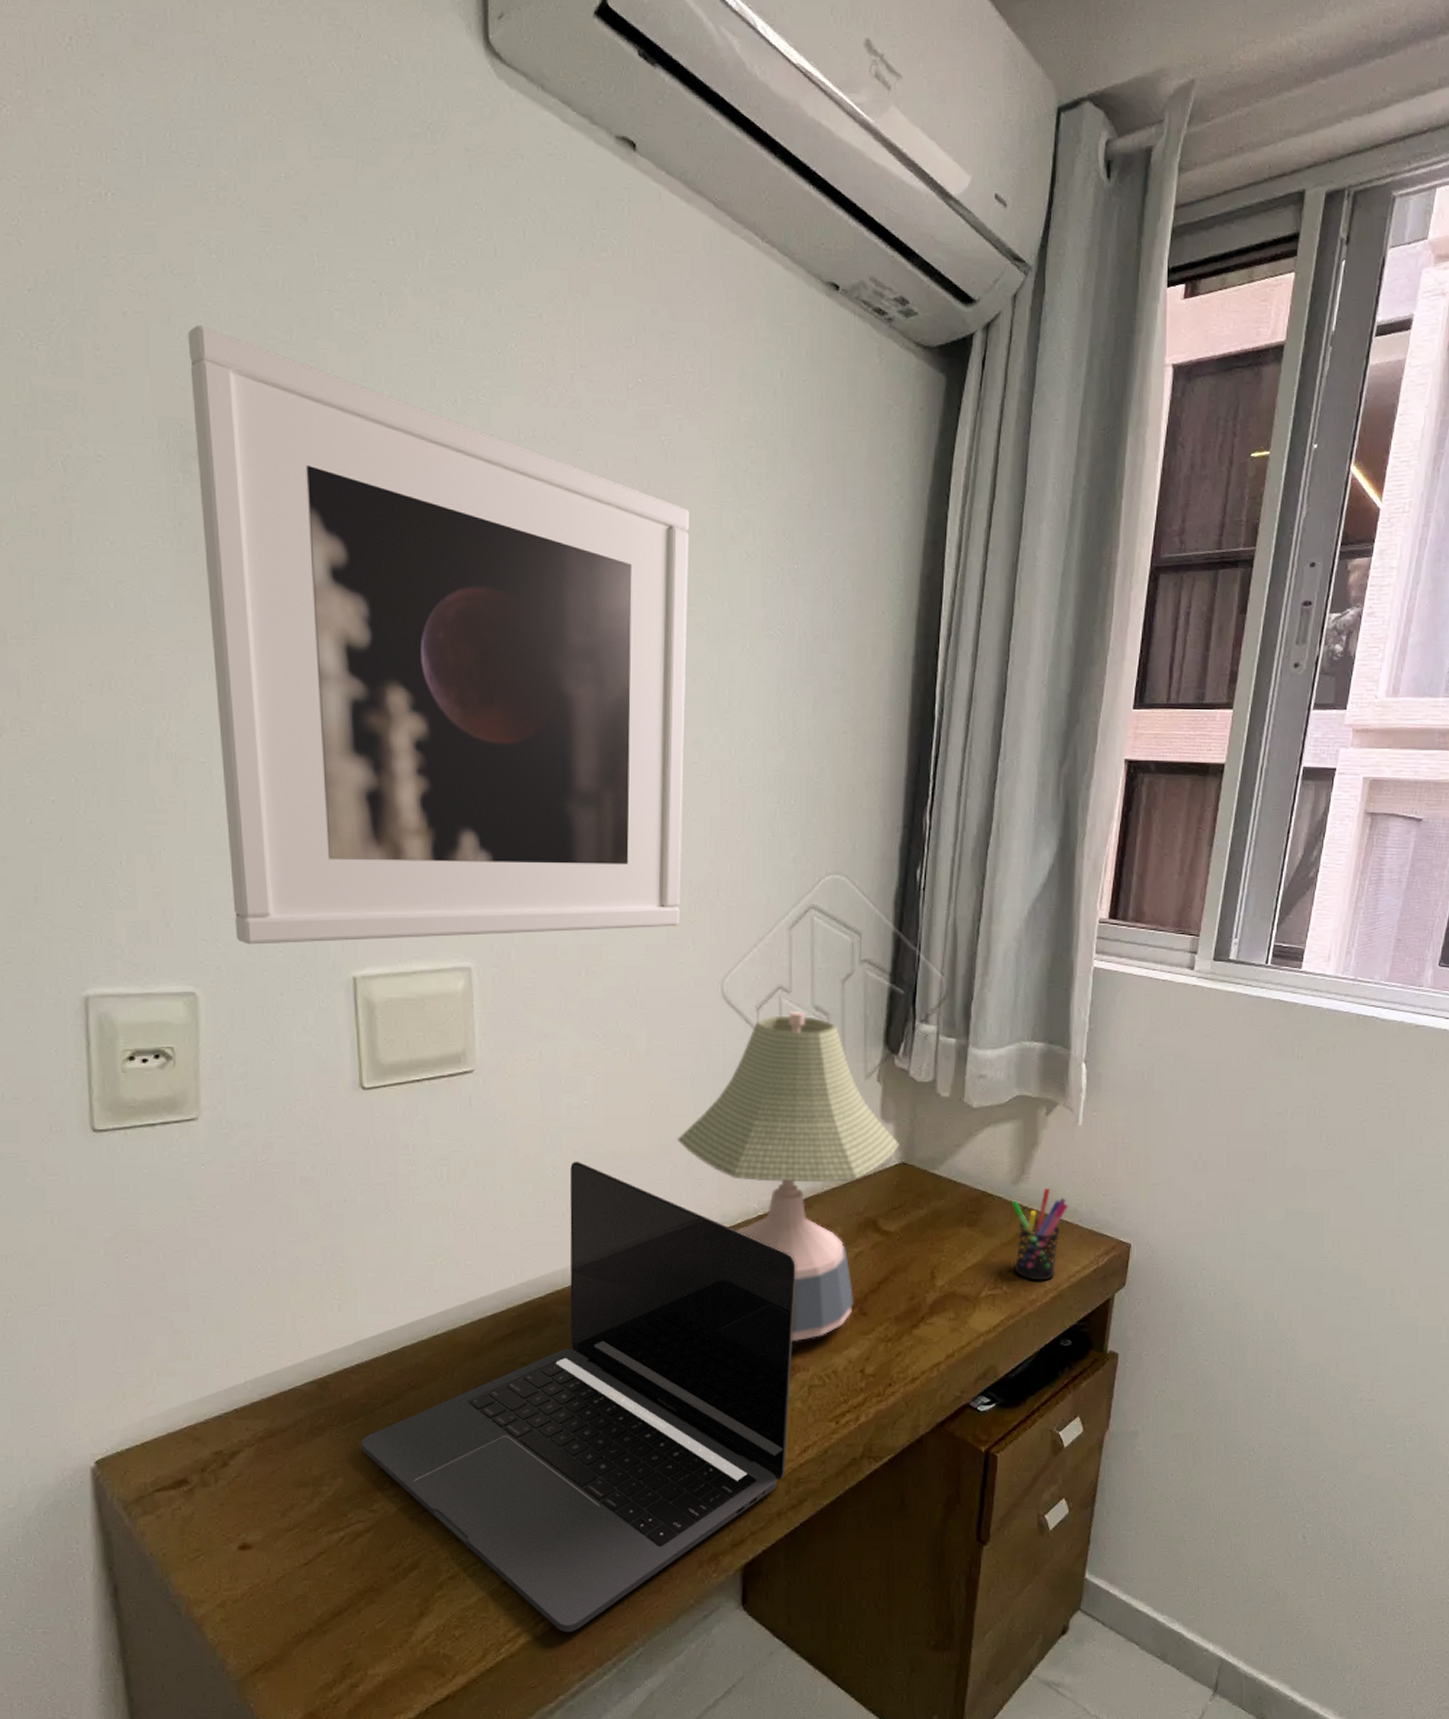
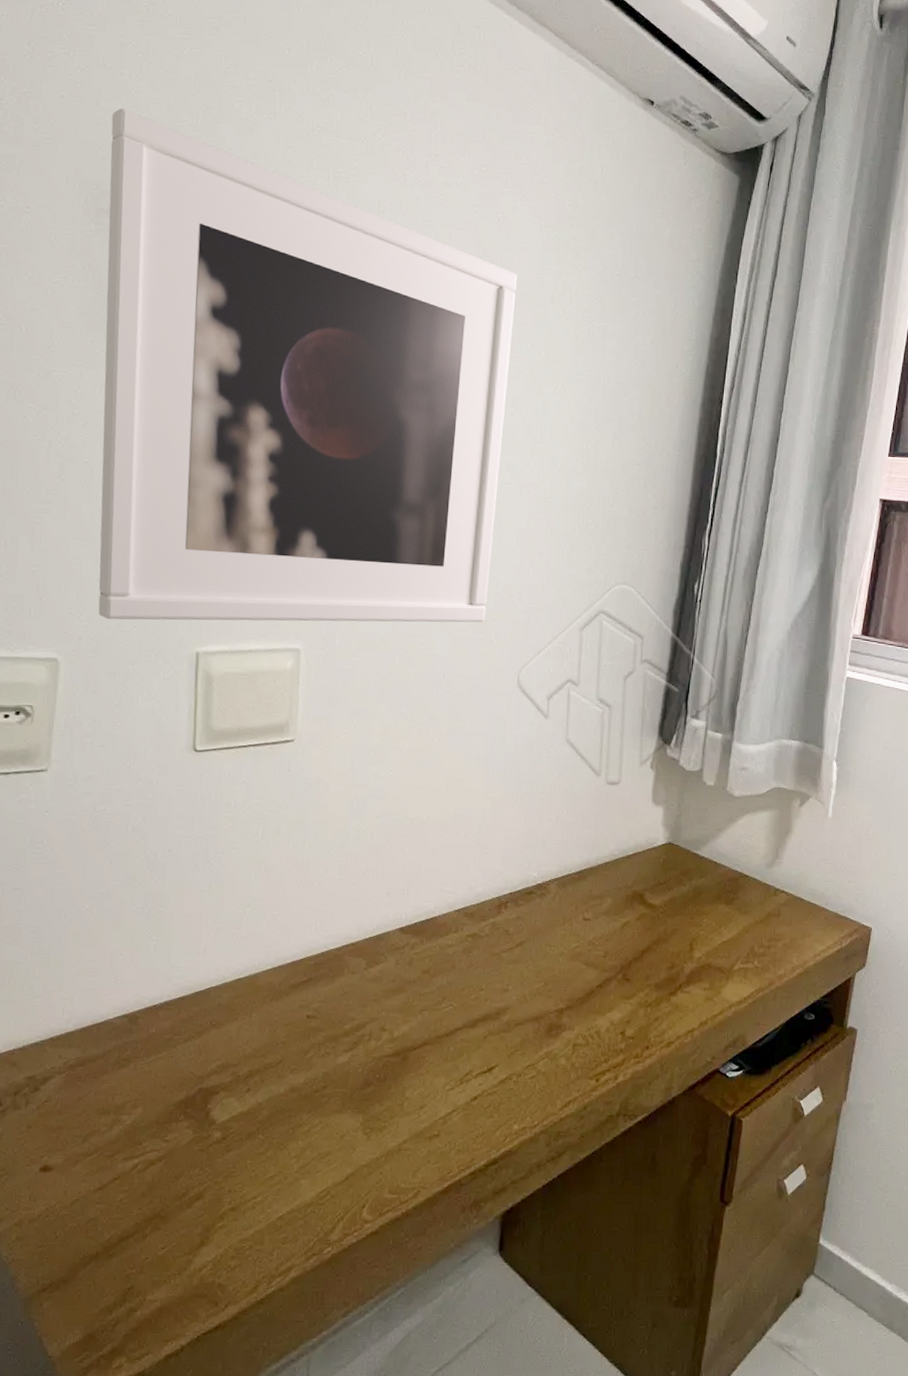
laptop: present [361,1161,797,1633] -> none [162,825,569,1269]
desk lamp: present [677,1010,900,1341] -> none [469,701,668,1002]
pen holder: present [1011,1187,1069,1281] -> none [765,872,817,958]

